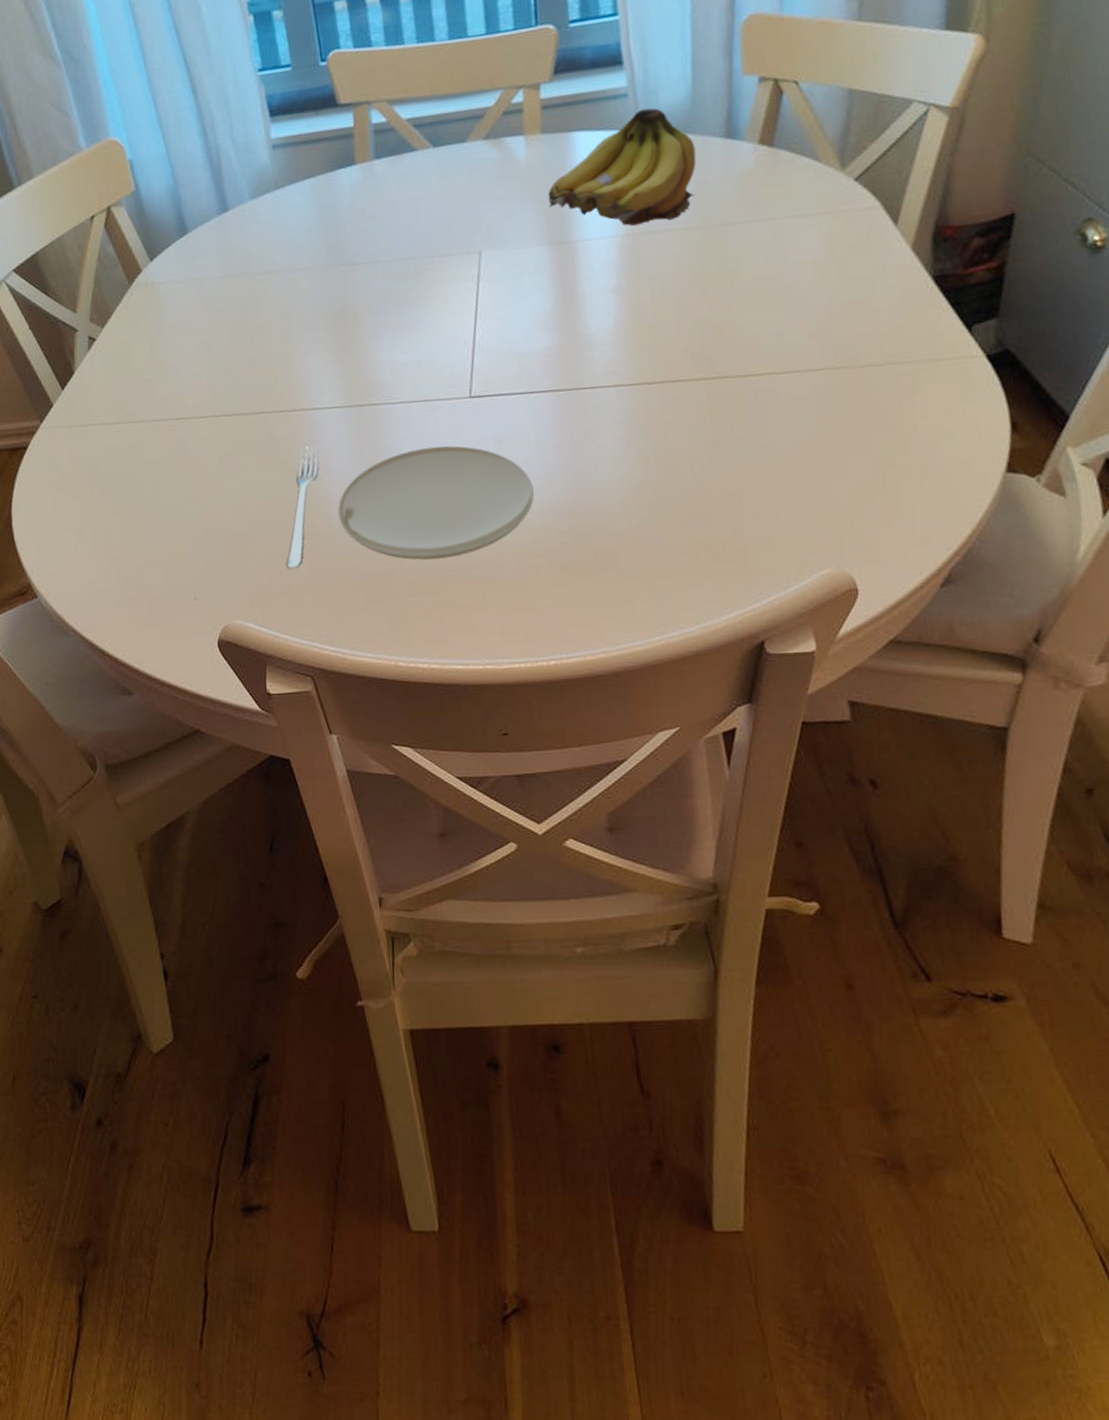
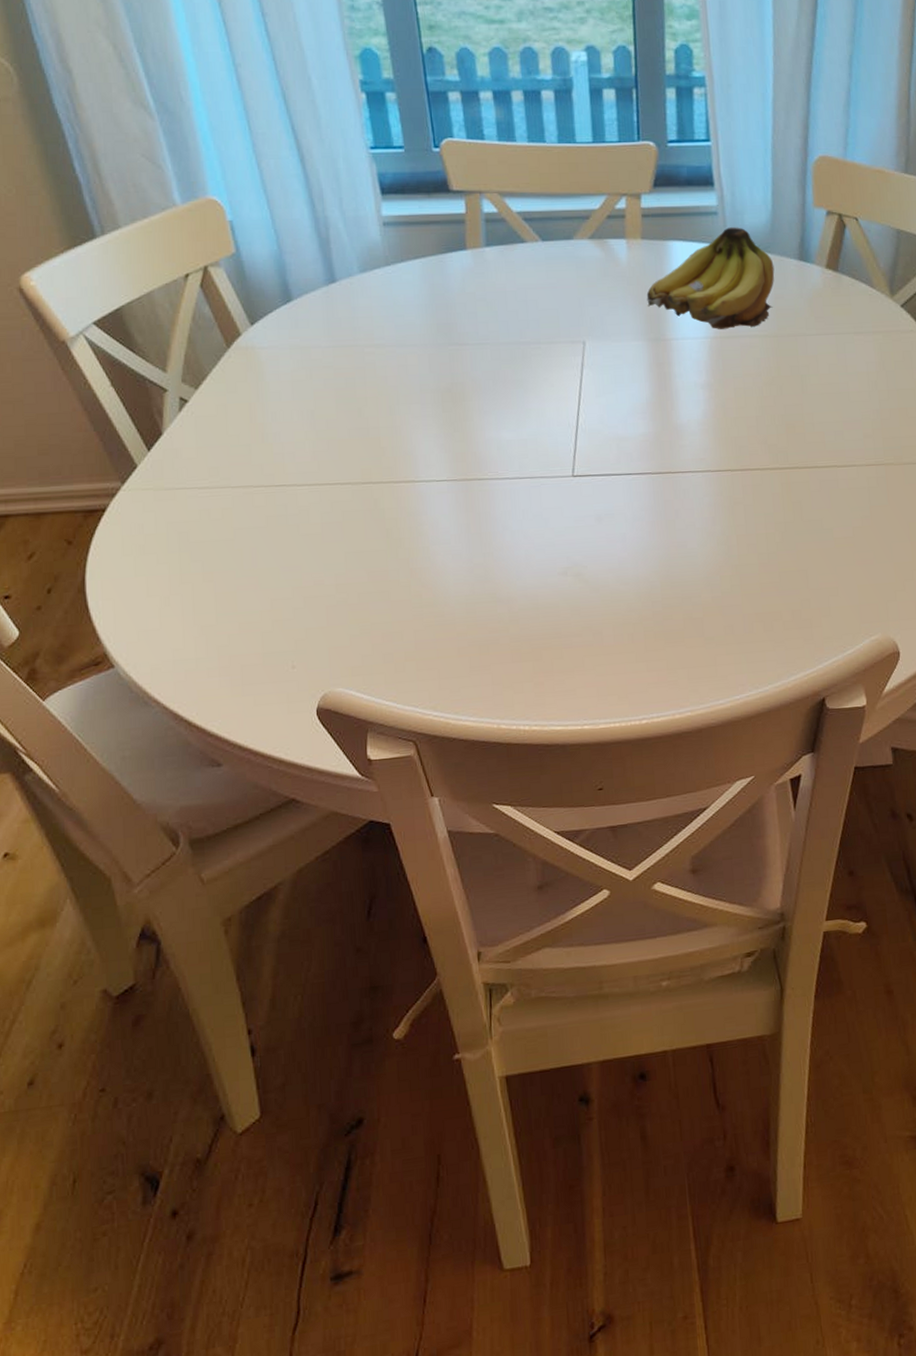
fork: present [286,443,319,569] -> none [389,514,426,637]
plate: present [338,445,534,560] -> none [443,520,630,628]

